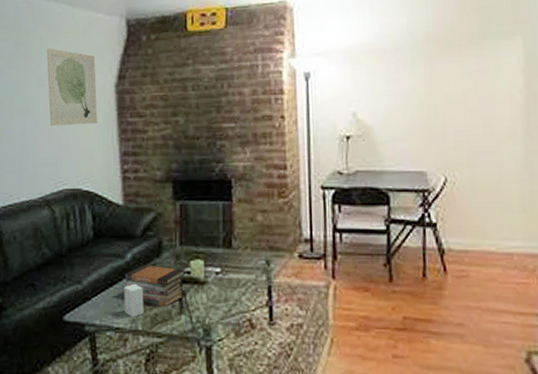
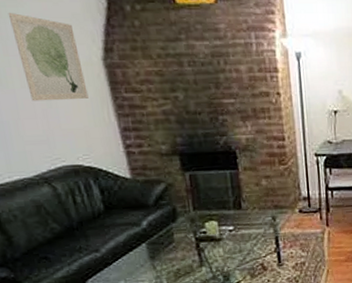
book stack: present [124,264,184,307] -> none [142,229,201,263]
small box: present [124,283,144,317] -> none [144,246,167,275]

